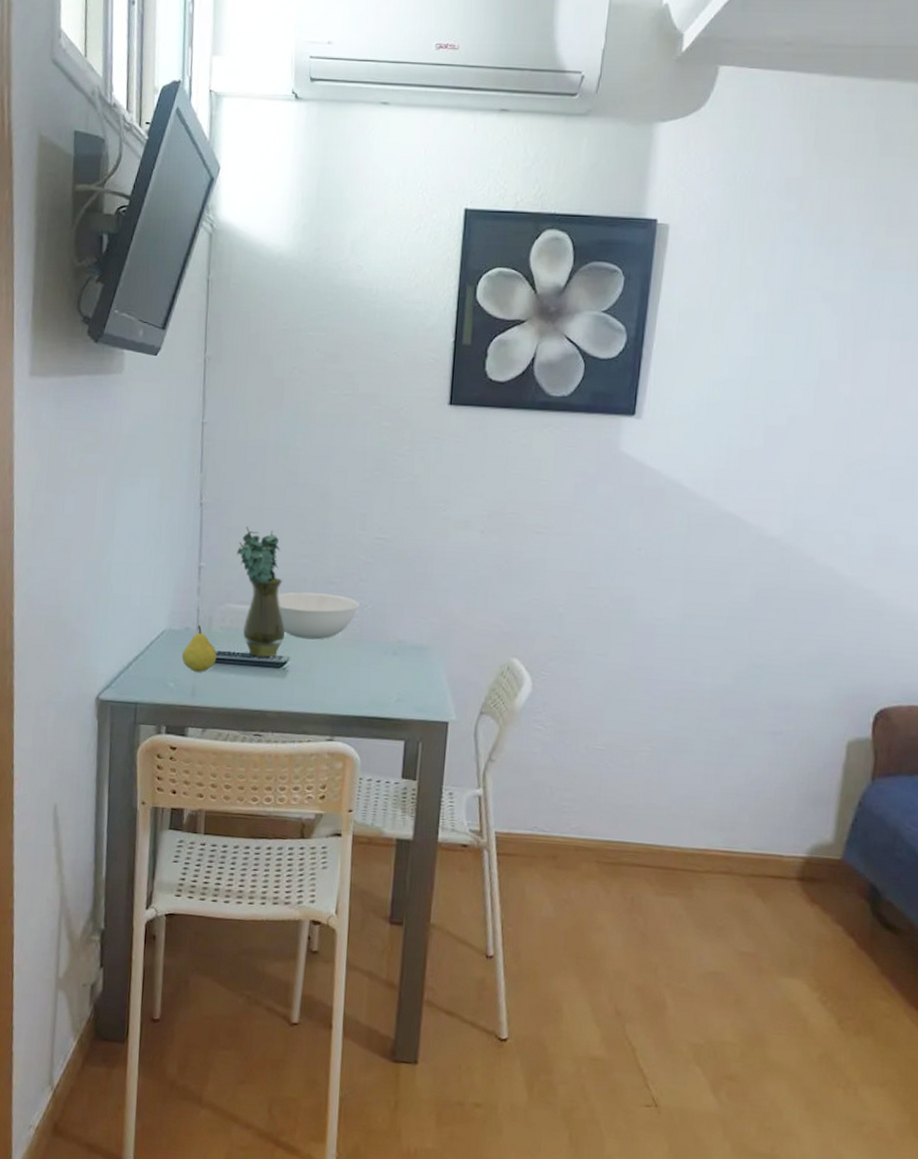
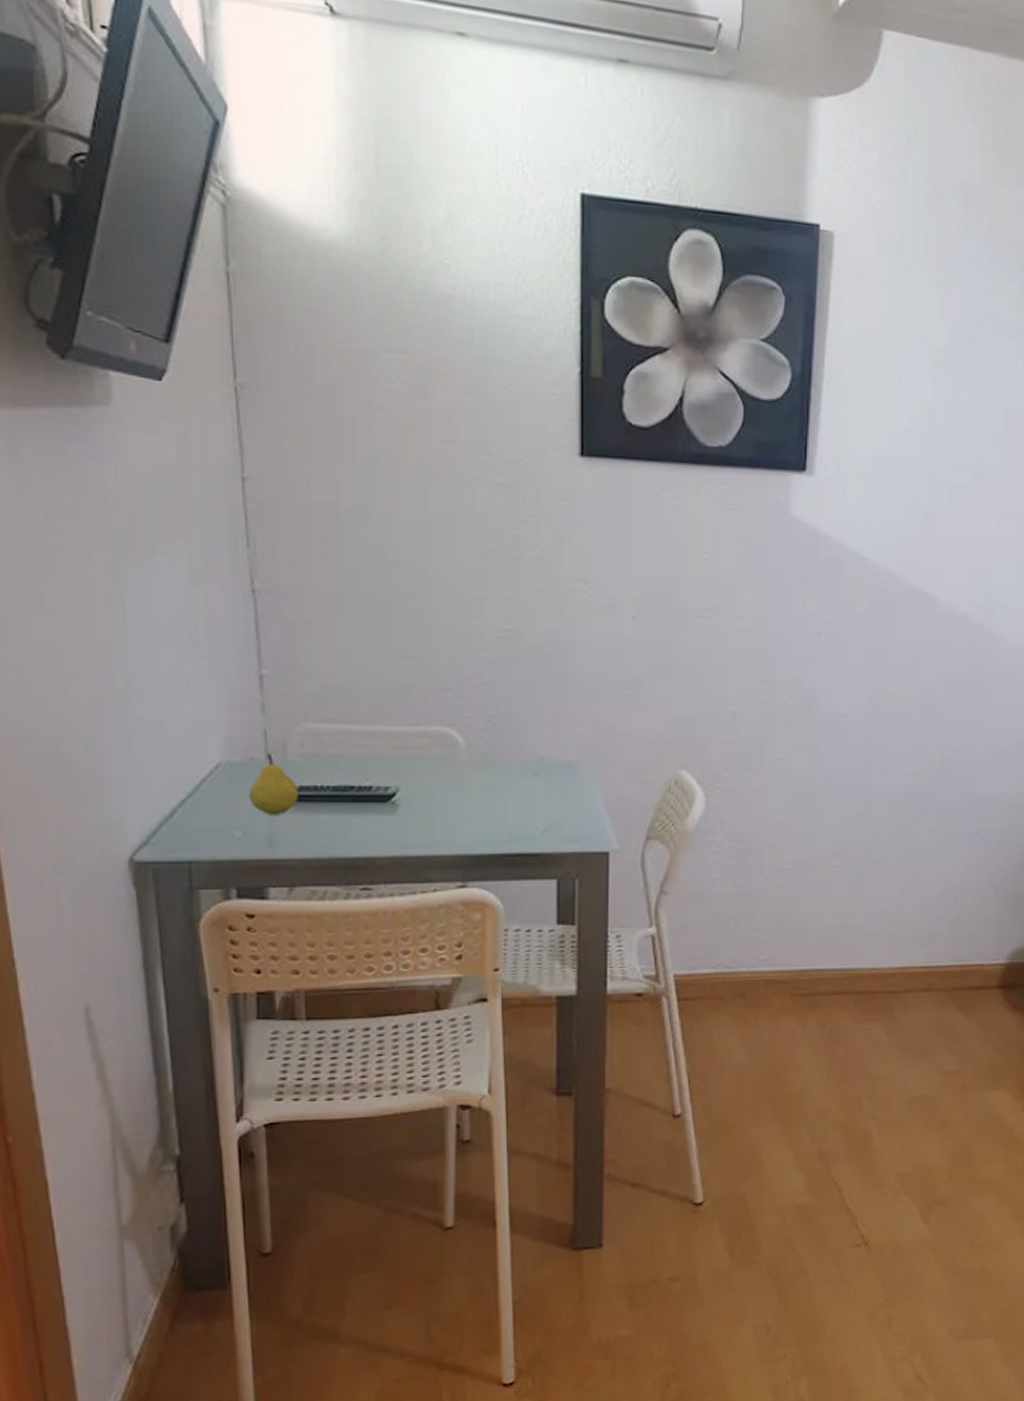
vase: present [237,526,285,657] -> none [312,619,389,790]
bowl: present [277,591,361,640] -> none [374,703,487,763]

